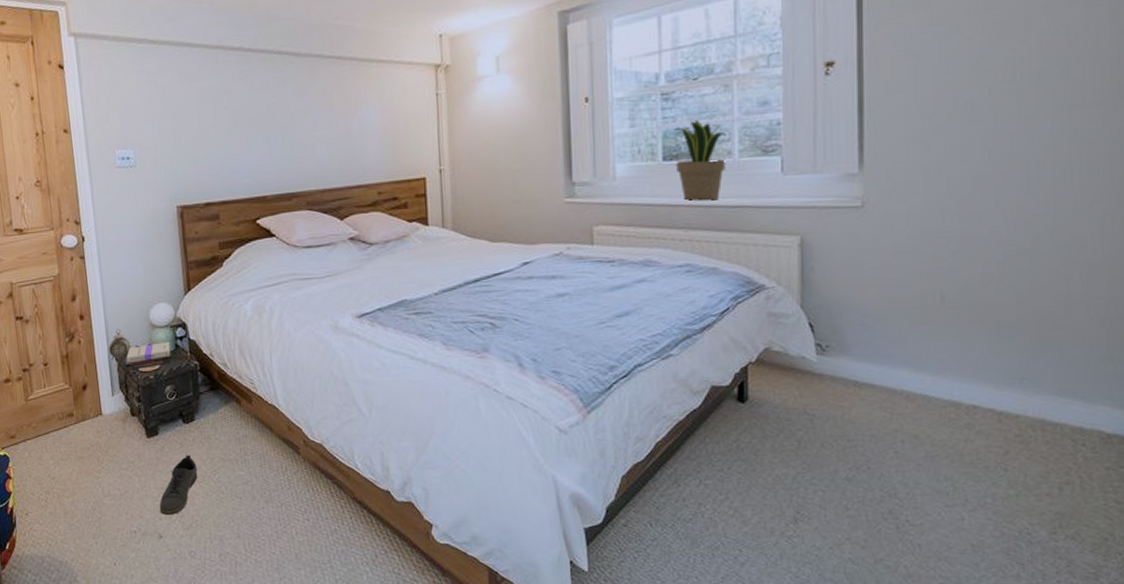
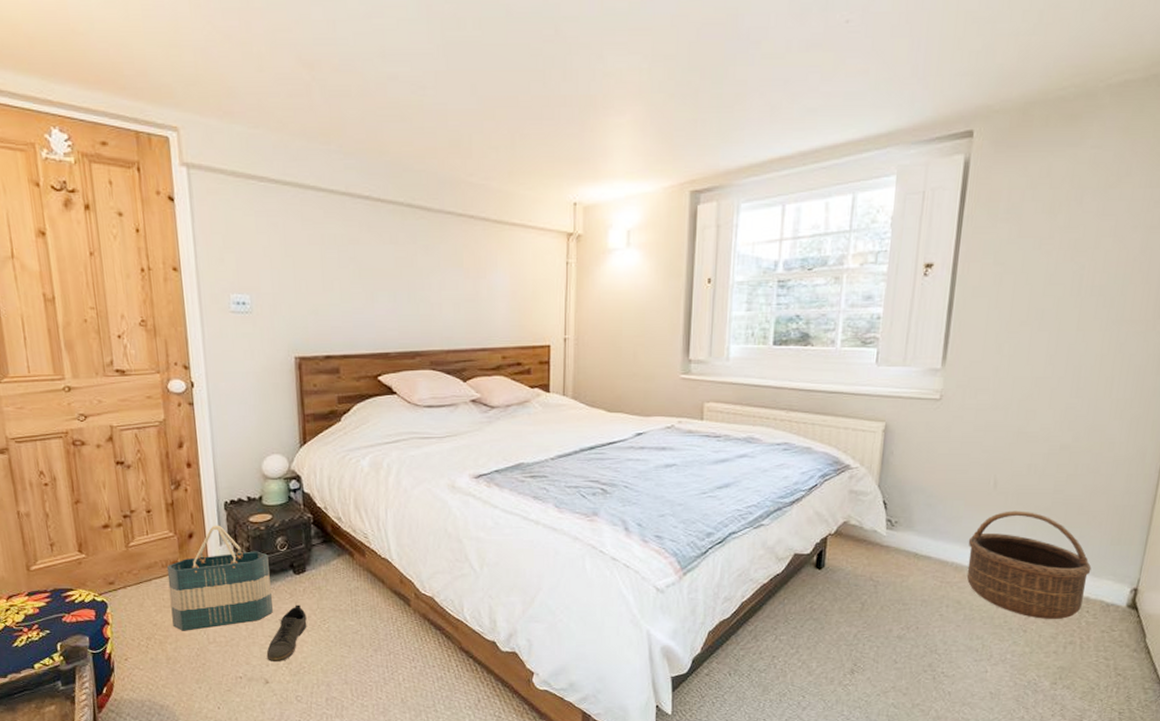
tote bag: none [63,375,164,484] -> present [166,525,273,631]
alarm clock: present [108,329,131,361] -> none [217,479,242,511]
books: present [124,342,172,369] -> none [234,494,284,520]
potted plant: present [673,119,726,202] -> none [785,308,832,385]
basket: none [918,327,1080,455] -> present [966,511,1092,619]

